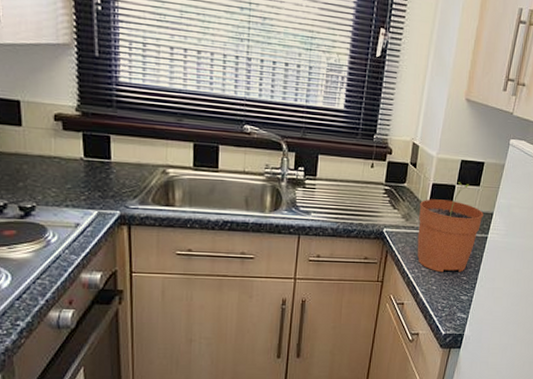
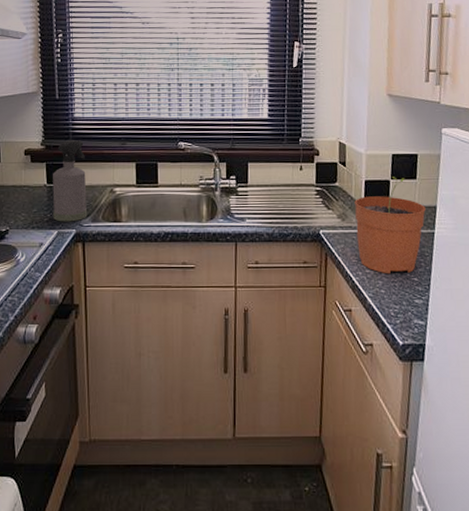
spray bottle: none [91,108,135,203] -> present [52,140,88,222]

